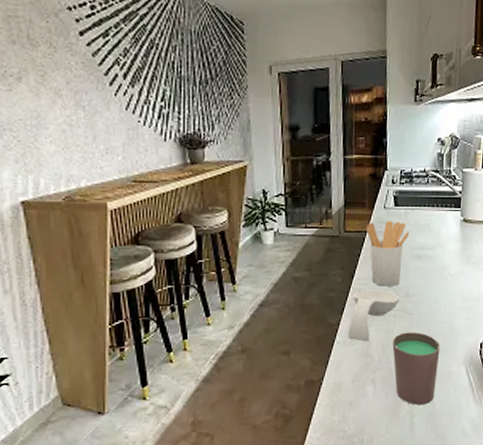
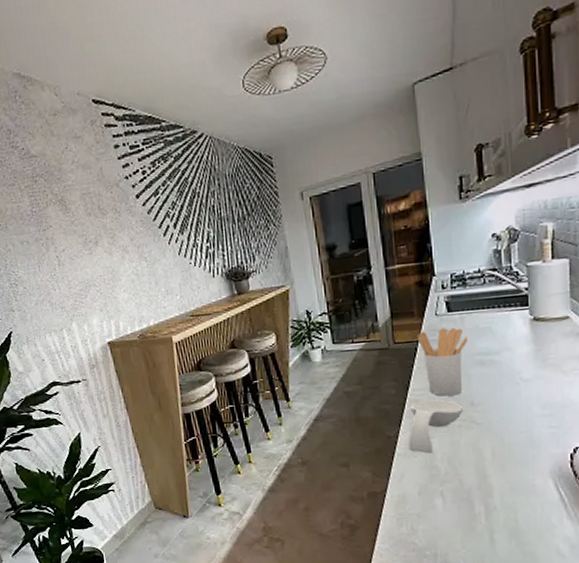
cup: present [392,332,440,406] -> none [460,442,519,521]

